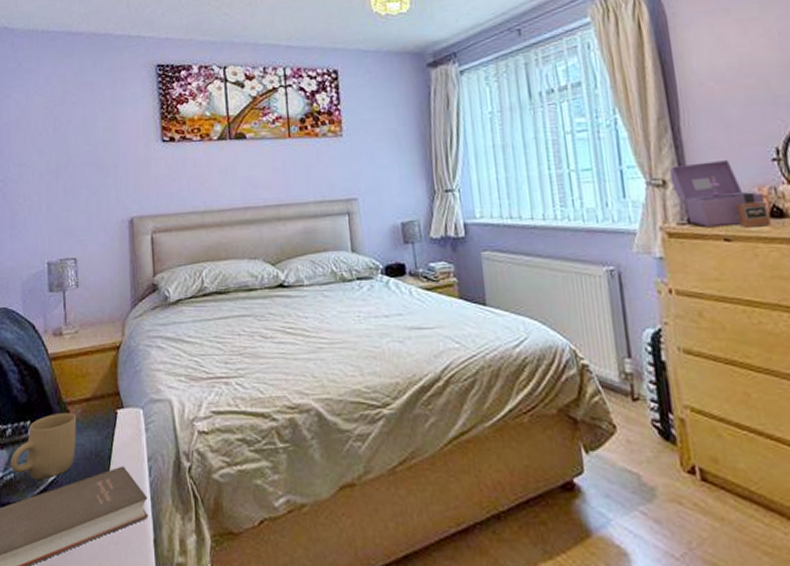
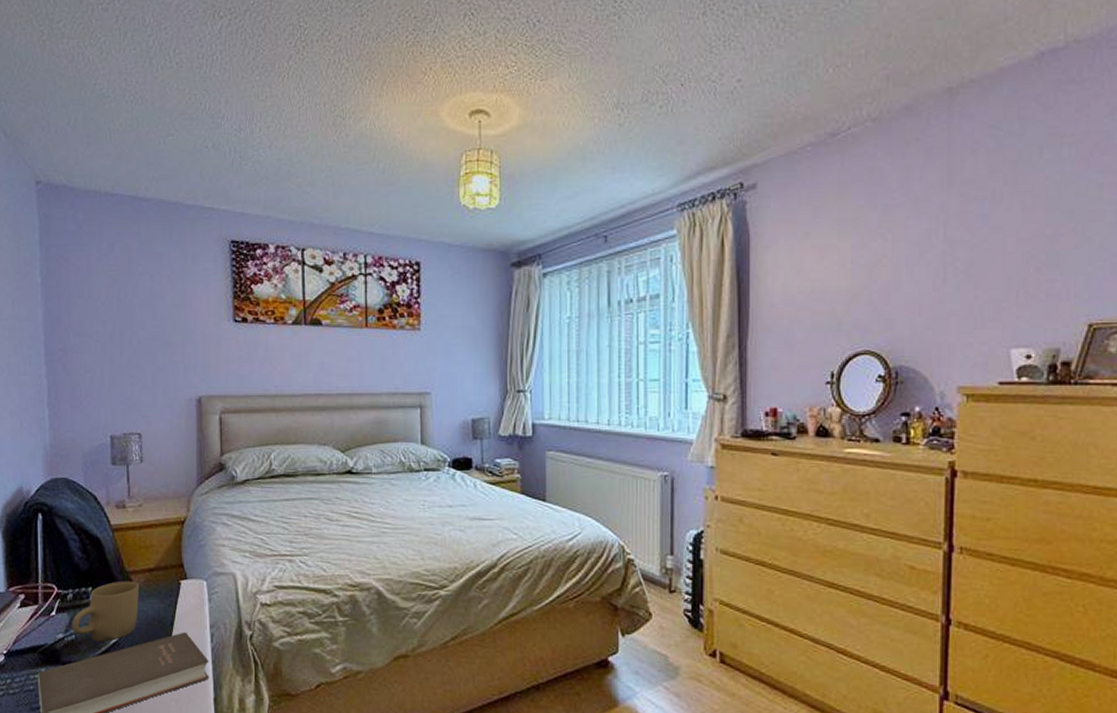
jewelry box: present [669,160,765,228] -> none [731,380,814,442]
perfume: present [736,192,771,228] -> none [787,411,815,444]

